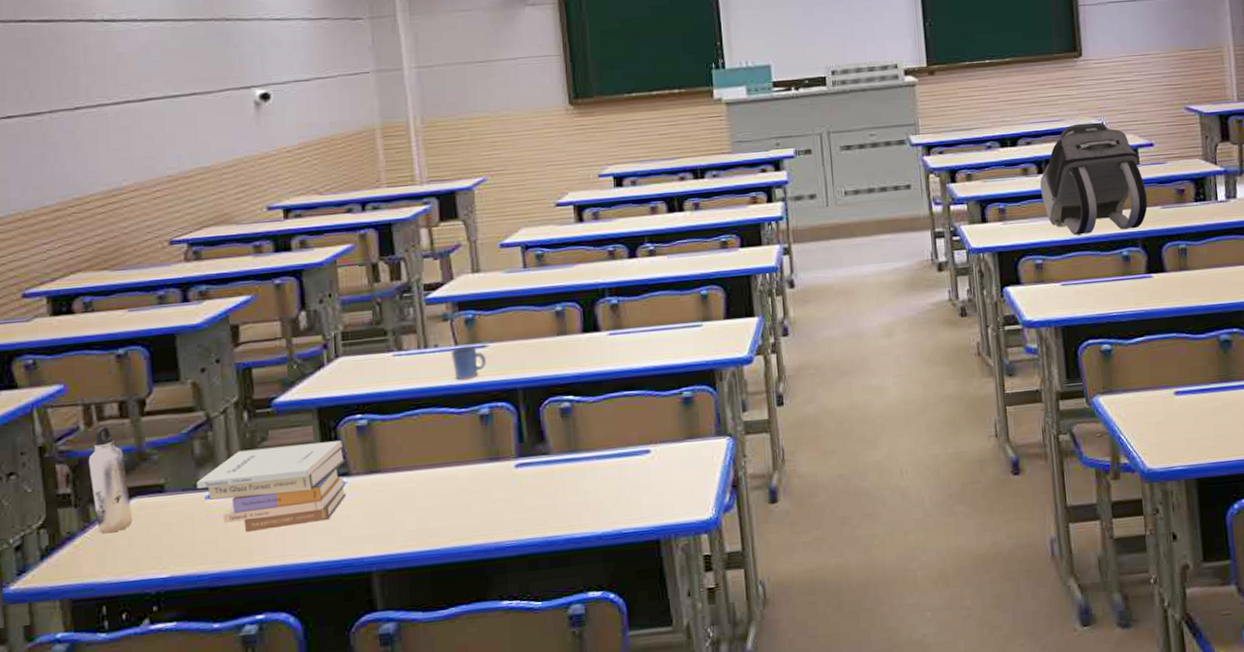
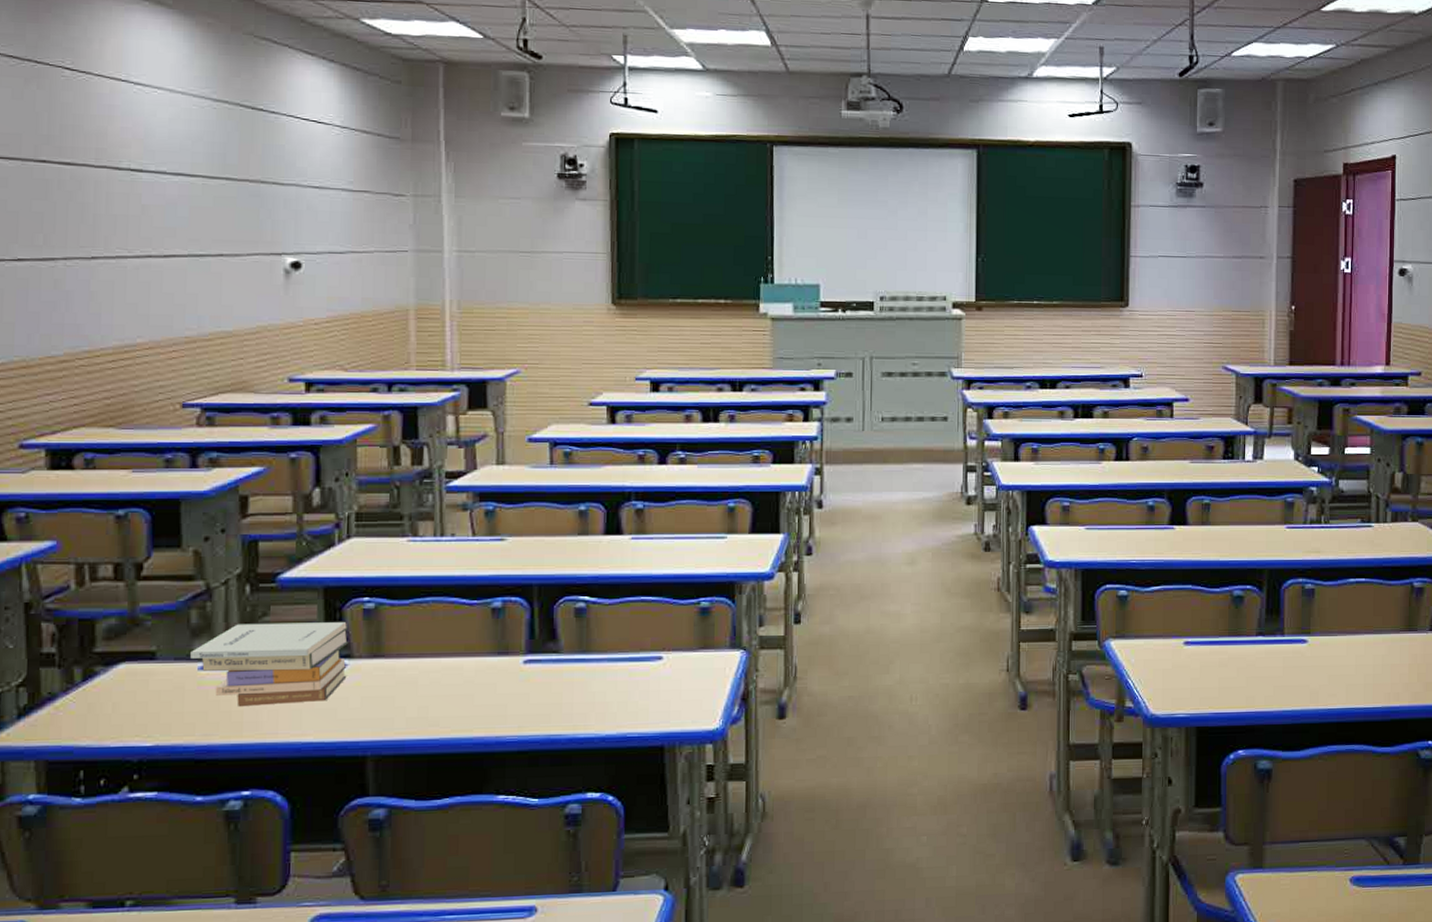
water bottle: present [88,426,132,534] -> none [76,588,119,697]
mug: present [450,345,487,381] -> none [467,538,504,572]
backpack: present [1039,122,1148,235] -> none [1074,372,1178,481]

